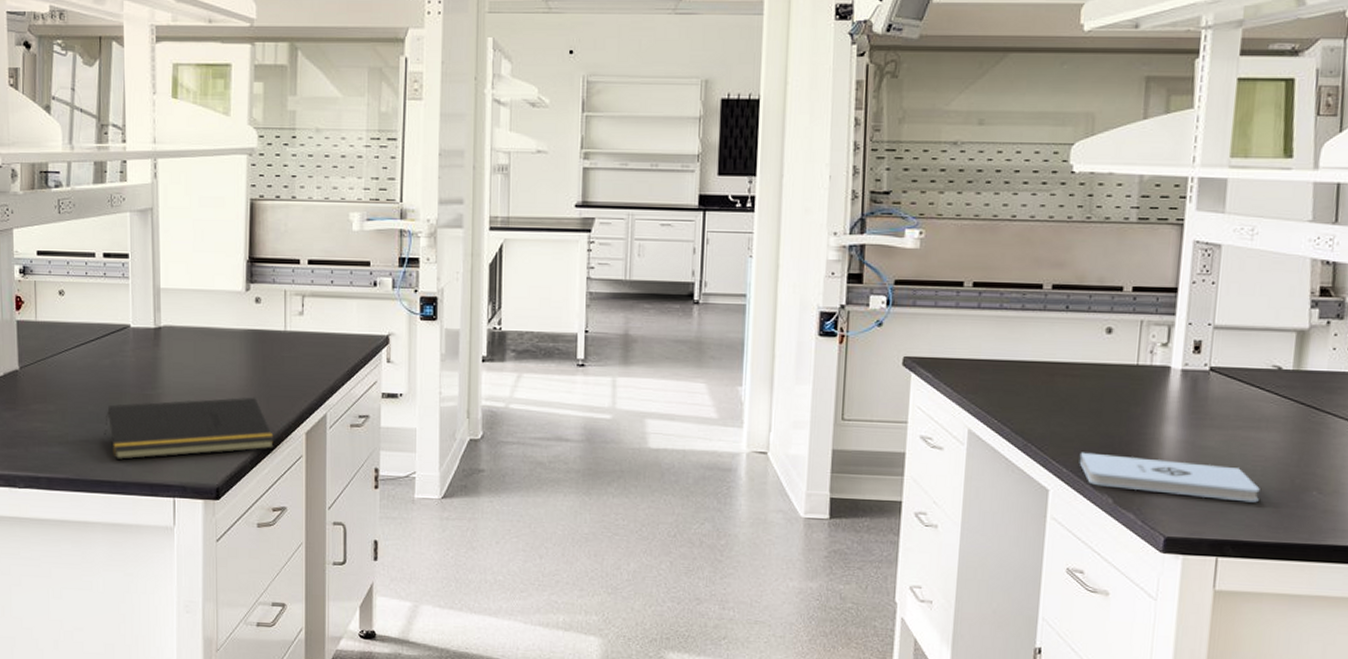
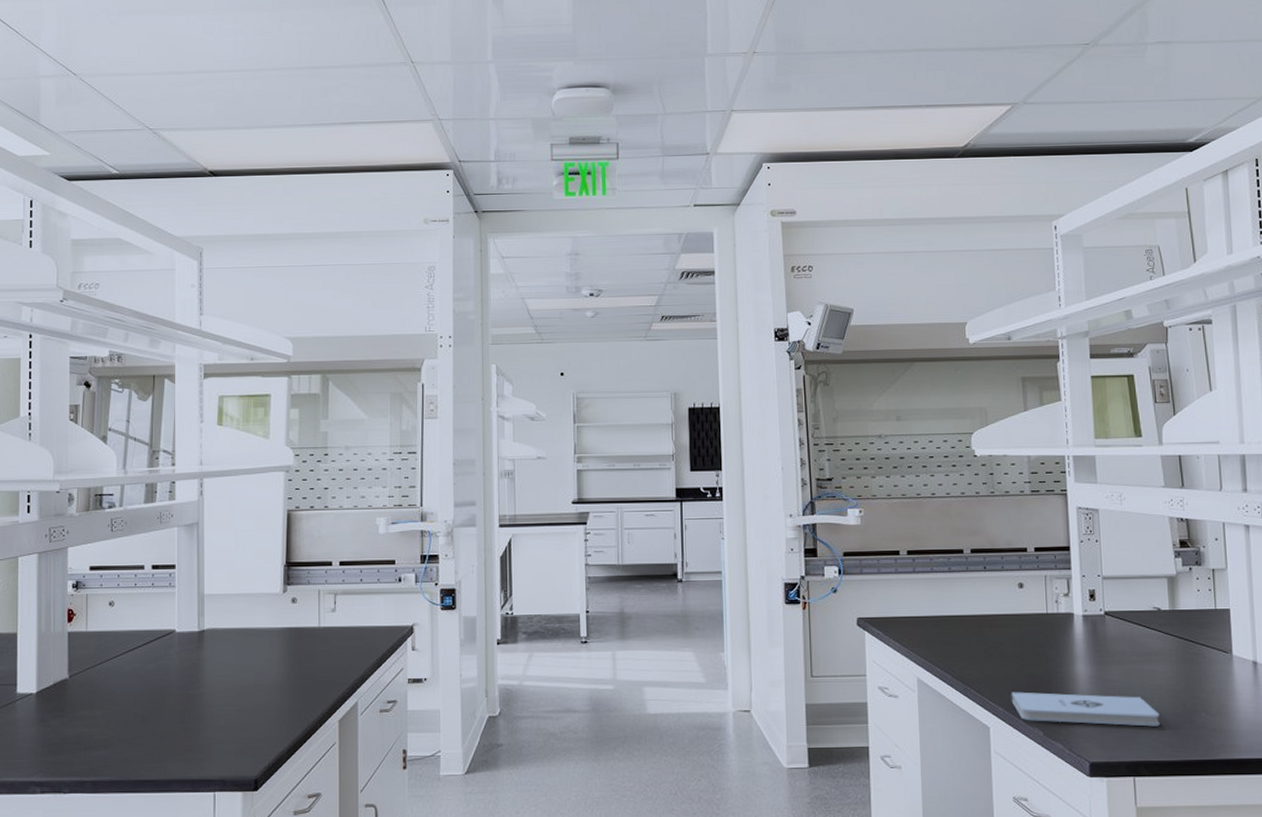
notepad: present [104,397,275,460] -> none [148,690,310,758]

